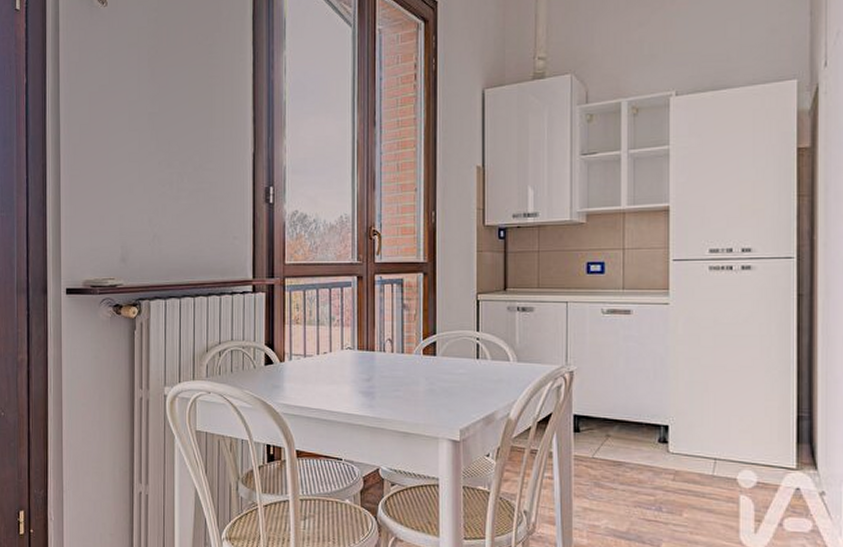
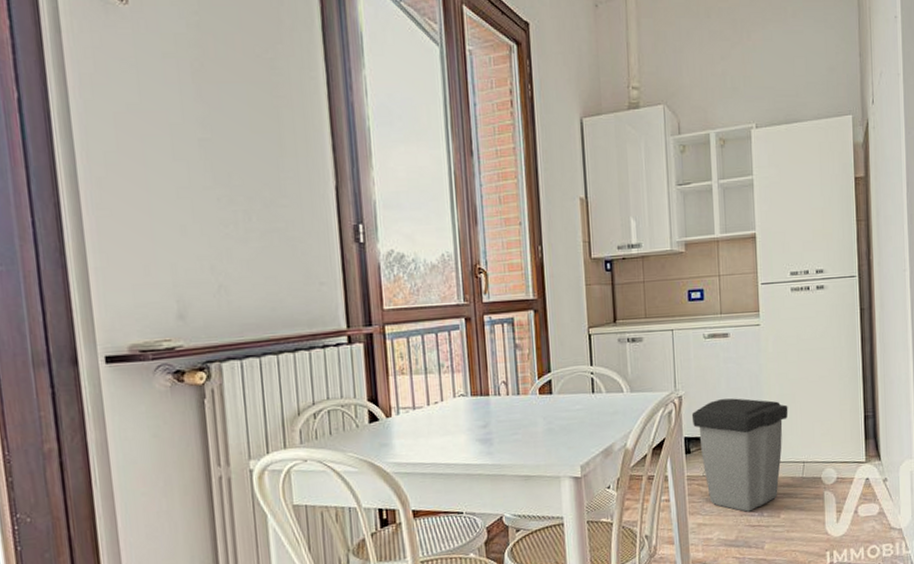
trash can: none [583,379,699,504] -> present [691,398,789,512]

